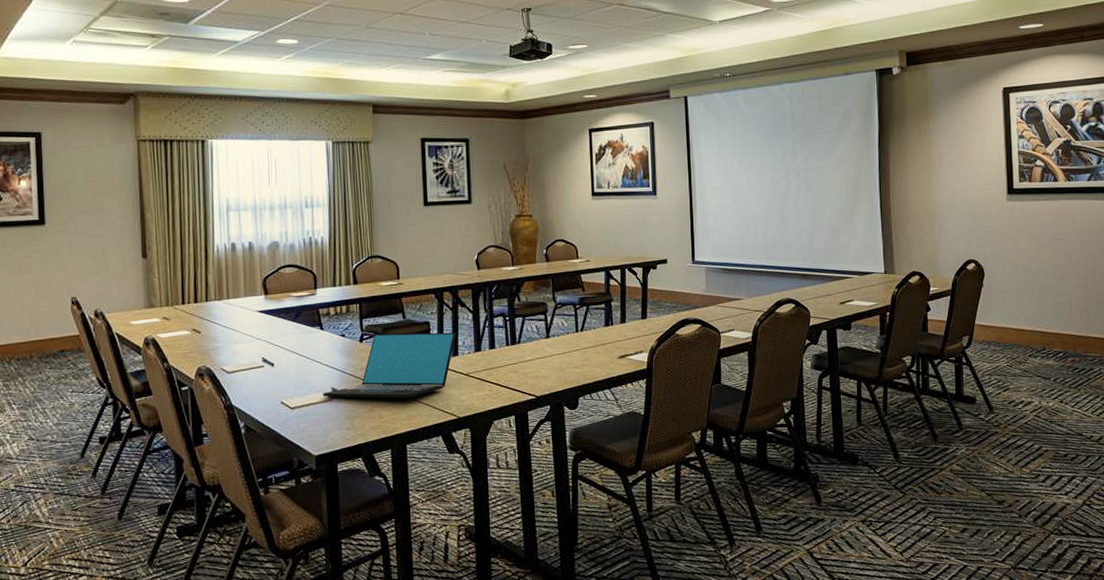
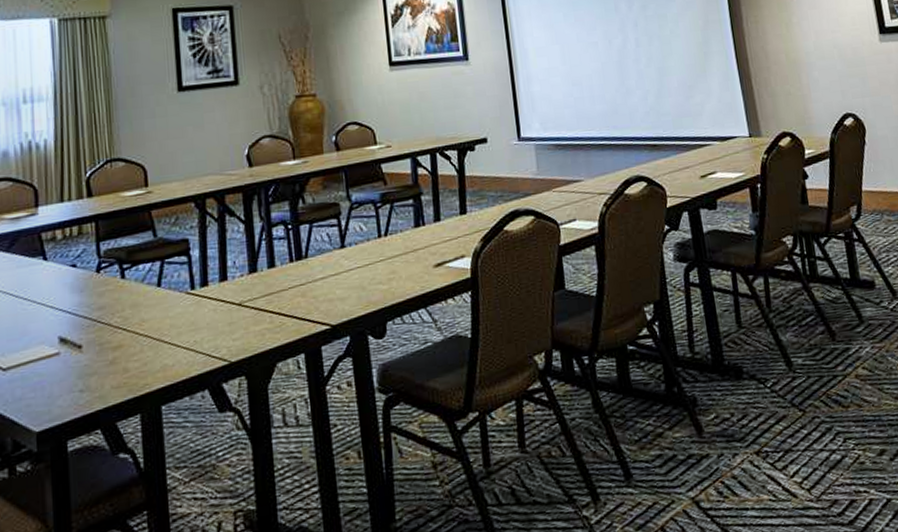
laptop: present [323,332,456,398] -> none [47,250,224,351]

